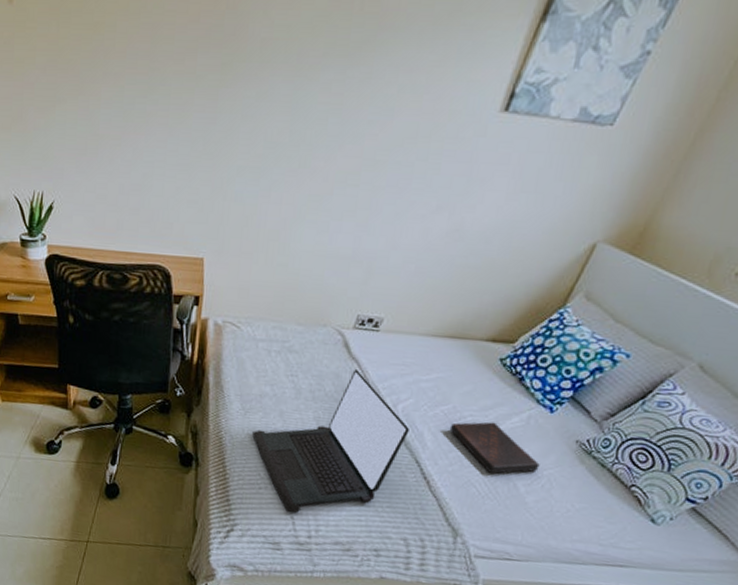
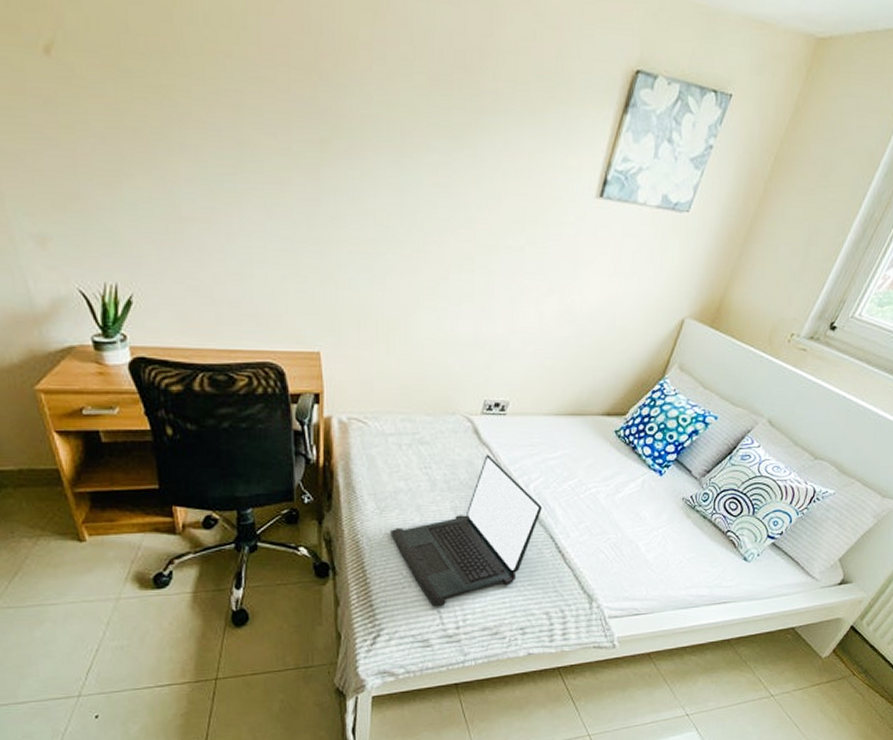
book: present [449,422,540,474] -> none [577,490,655,539]

